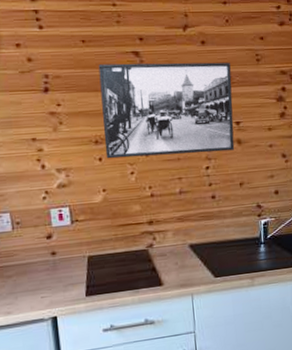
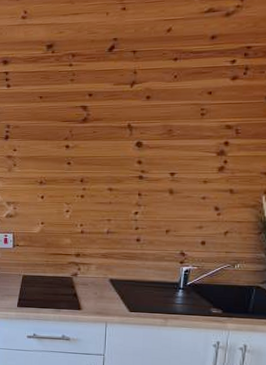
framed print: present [98,62,235,159] -> none [47,116,173,199]

